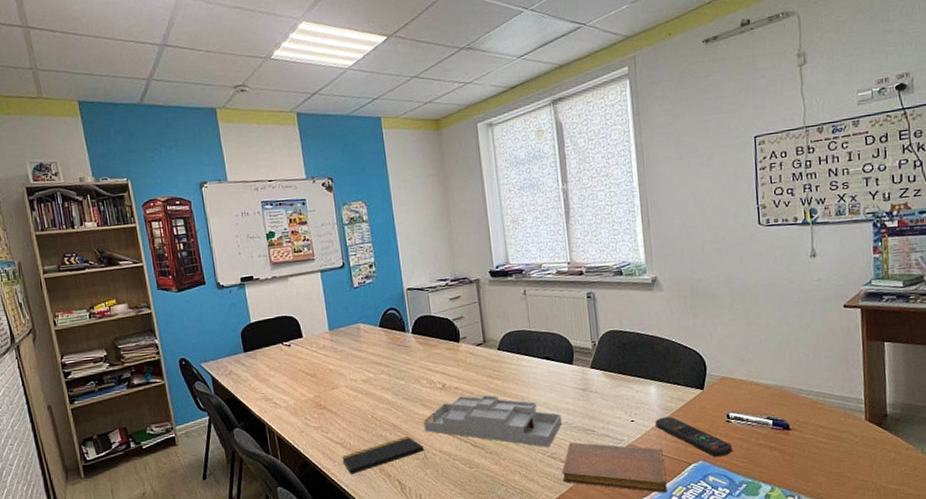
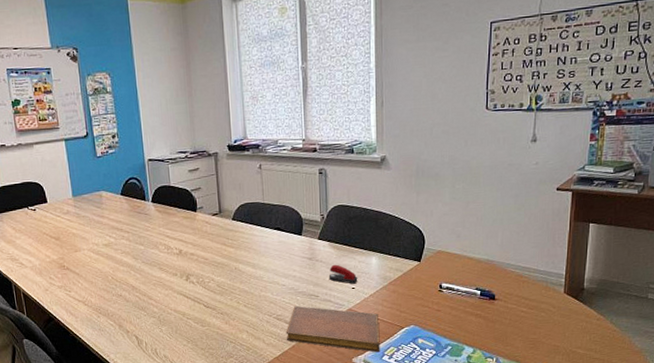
notepad: present [342,436,427,475] -> none [83,297,163,330]
desk organizer: present [423,395,562,447] -> none [160,261,288,310]
stapler: none [604,395,637,417] -> present [328,264,358,284]
remote control: present [655,416,733,457] -> none [374,285,442,322]

